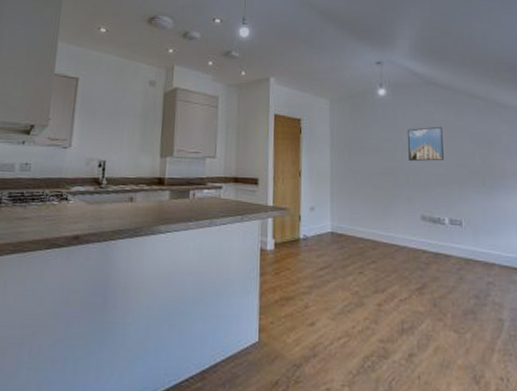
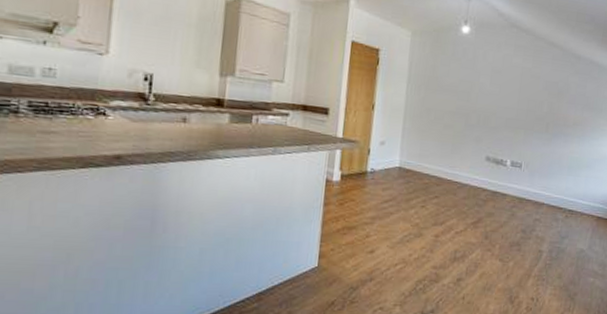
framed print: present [407,126,444,161] -> none [482,71,519,106]

